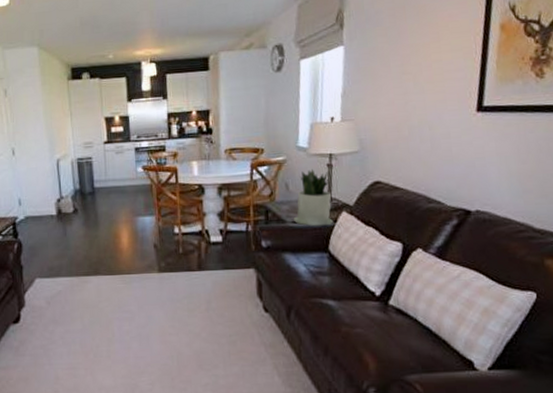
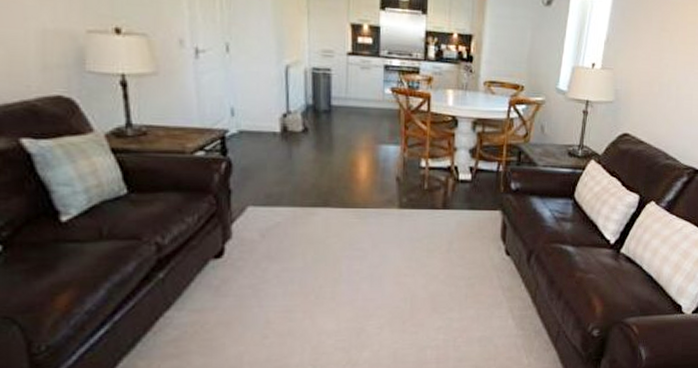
planter: present [293,169,333,228] -> none [544,114,586,174]

